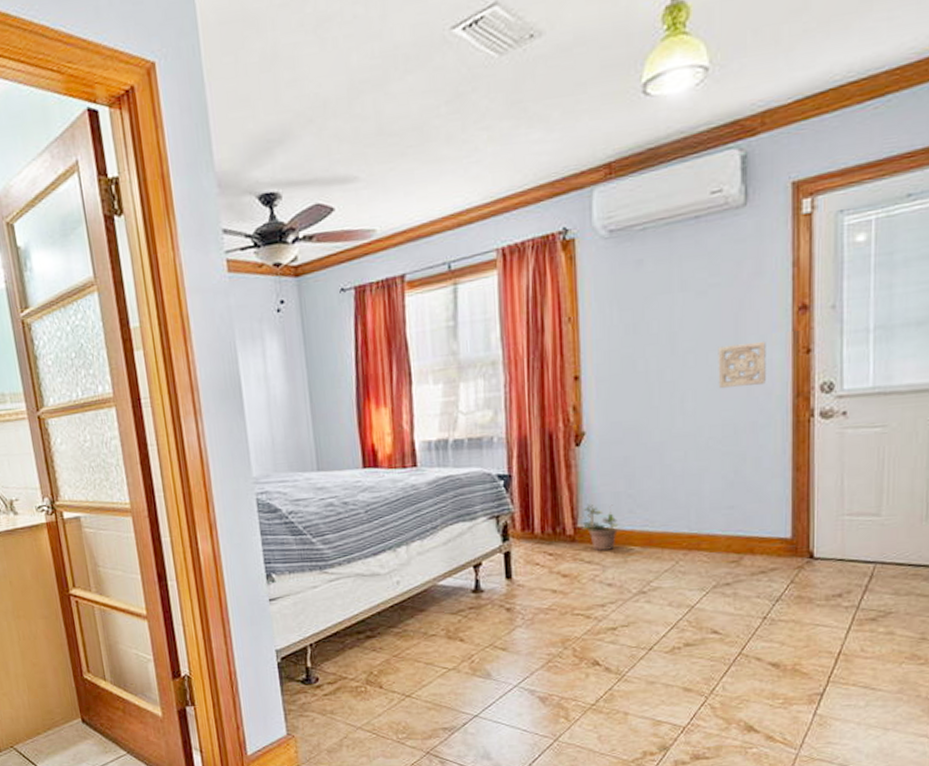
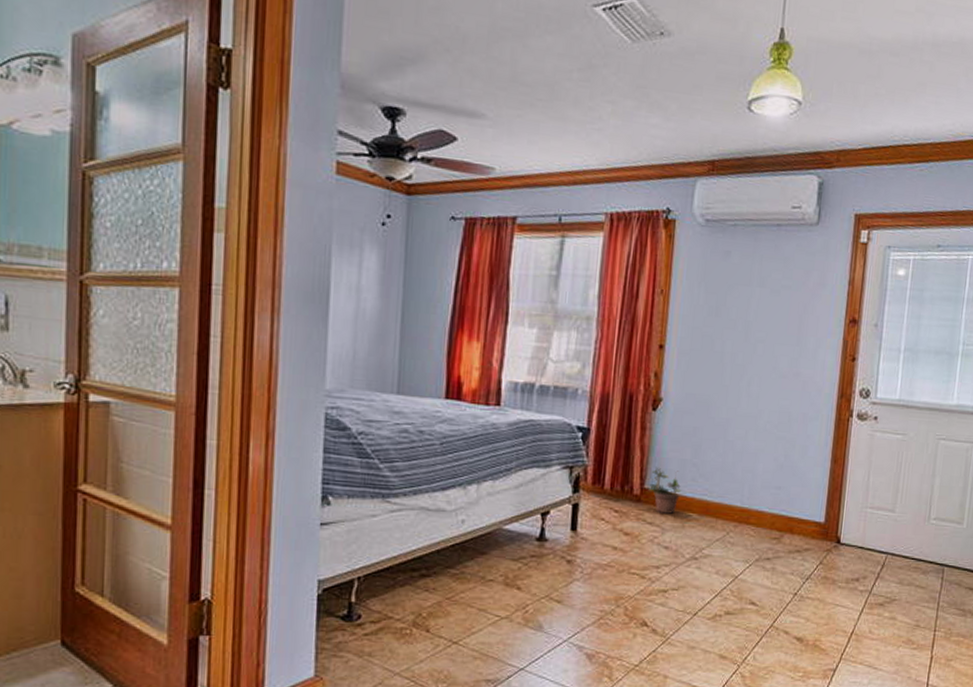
wall ornament: present [718,342,766,389] -> none [780,341,822,381]

